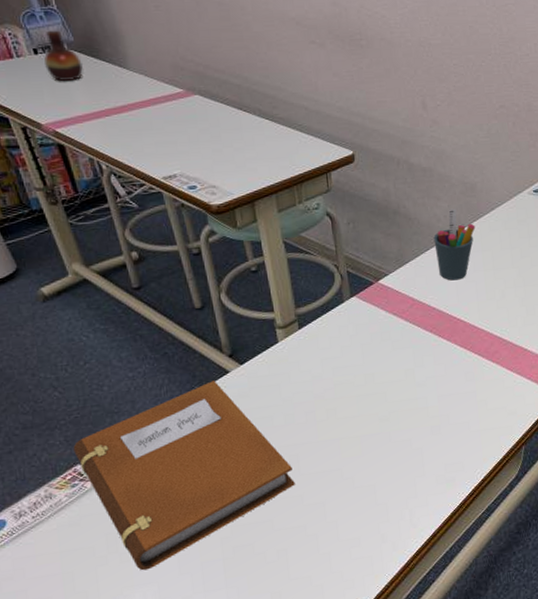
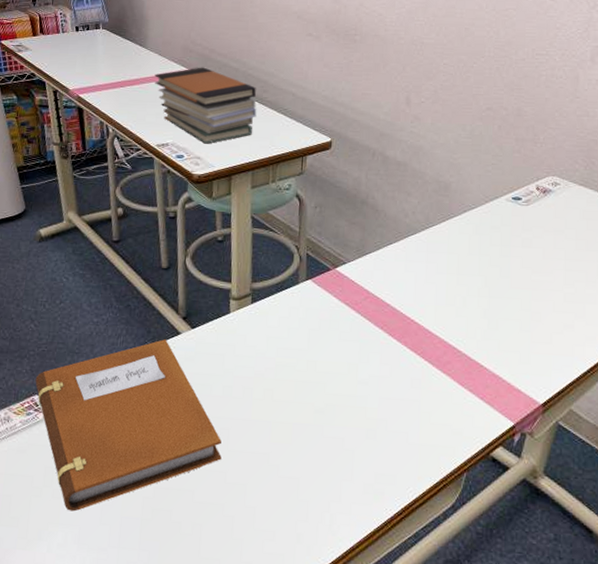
vase: present [44,30,83,82] -> none [82,12,111,55]
book stack: none [144,86,270,171] -> present [154,67,257,144]
pen holder: present [433,208,476,281] -> none [398,205,444,280]

